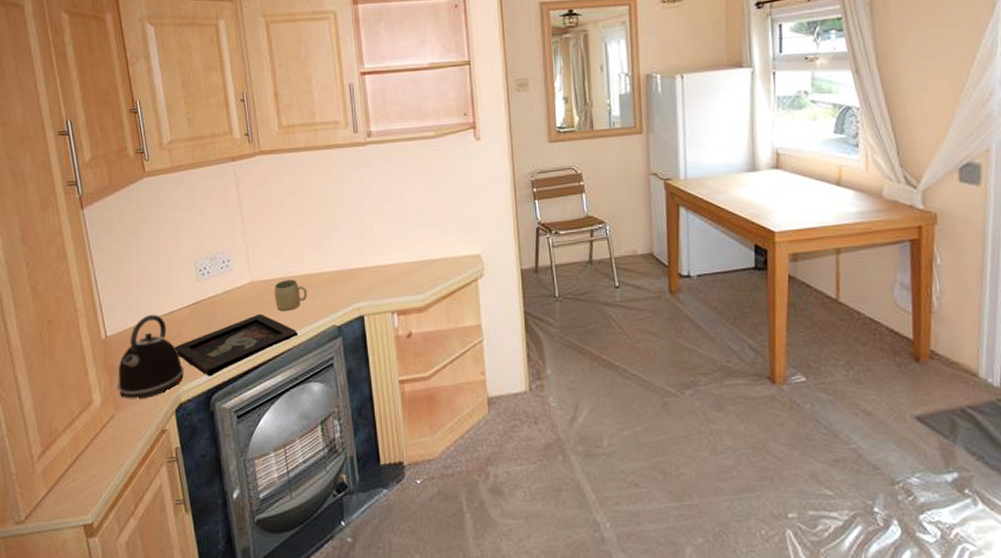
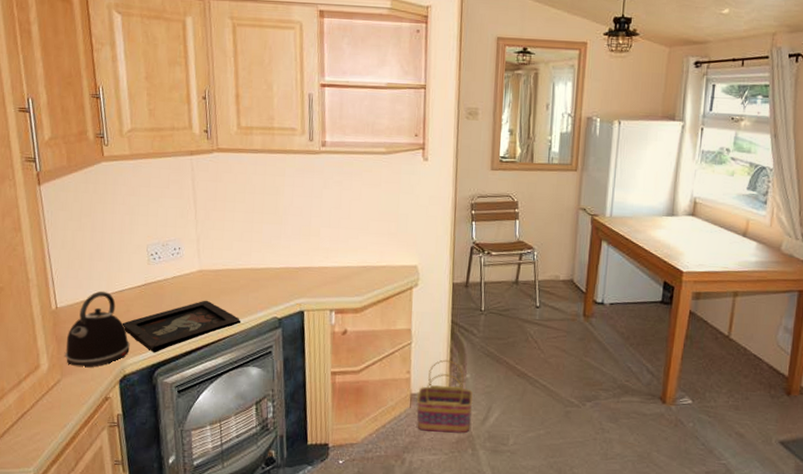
mug: present [274,280,307,312] -> none [221,271,252,301]
basket: none [494,355,558,438] -> present [416,359,473,433]

